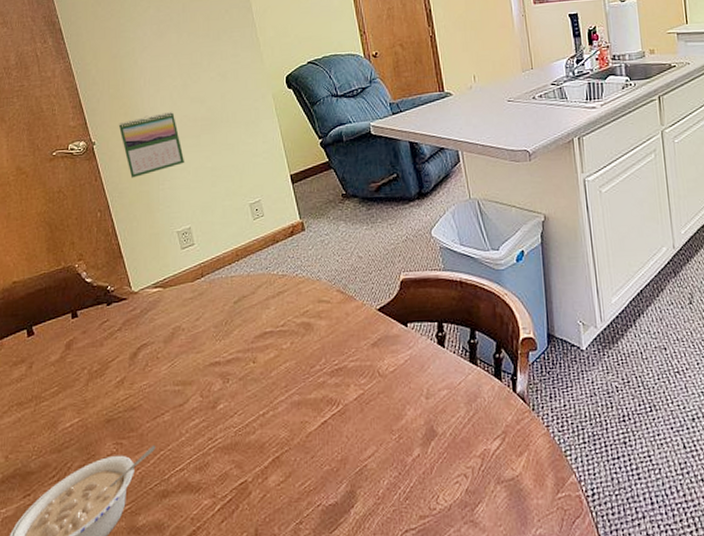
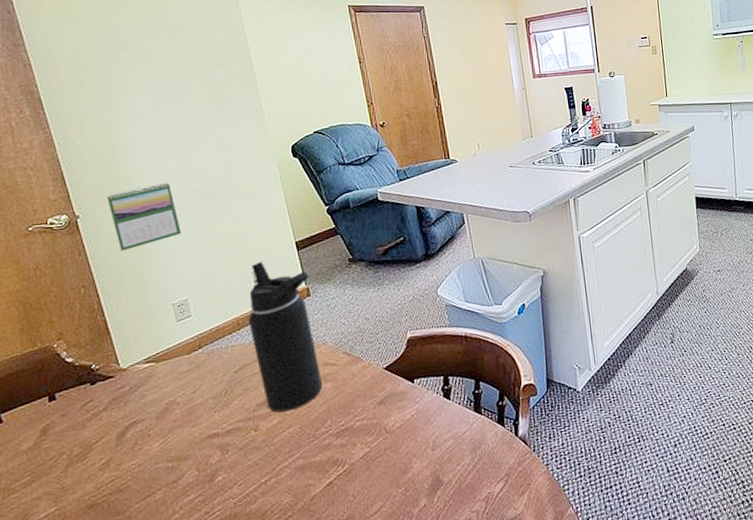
water bottle: none [246,193,317,346] -> present [248,261,323,413]

